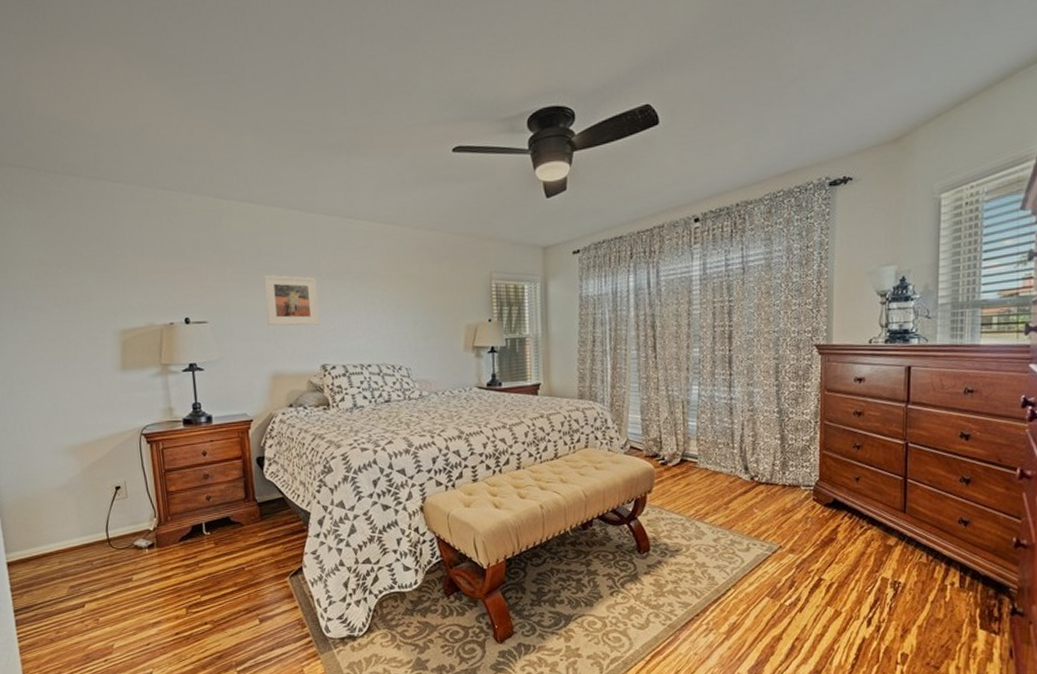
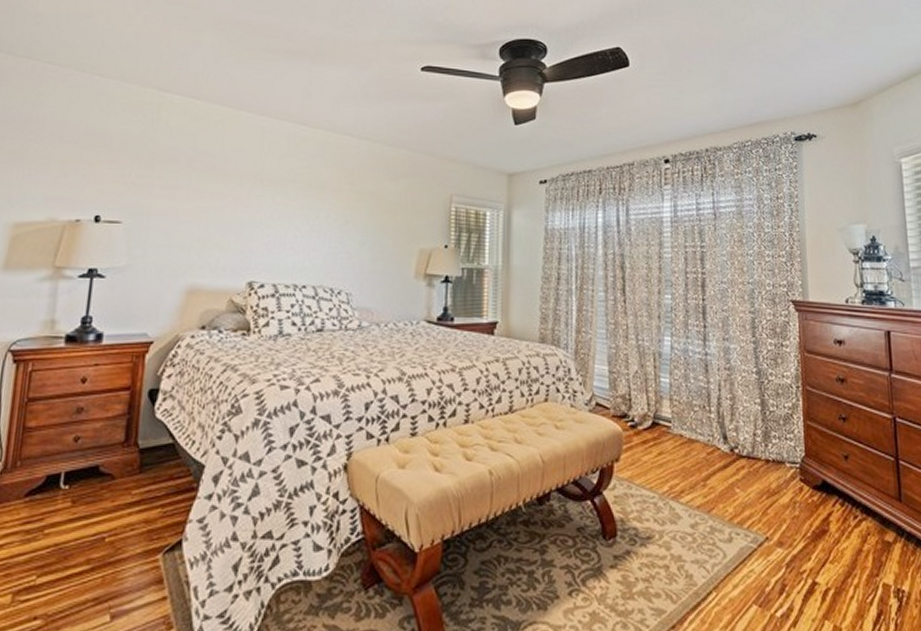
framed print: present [264,274,320,326] -> none [192,175,257,236]

